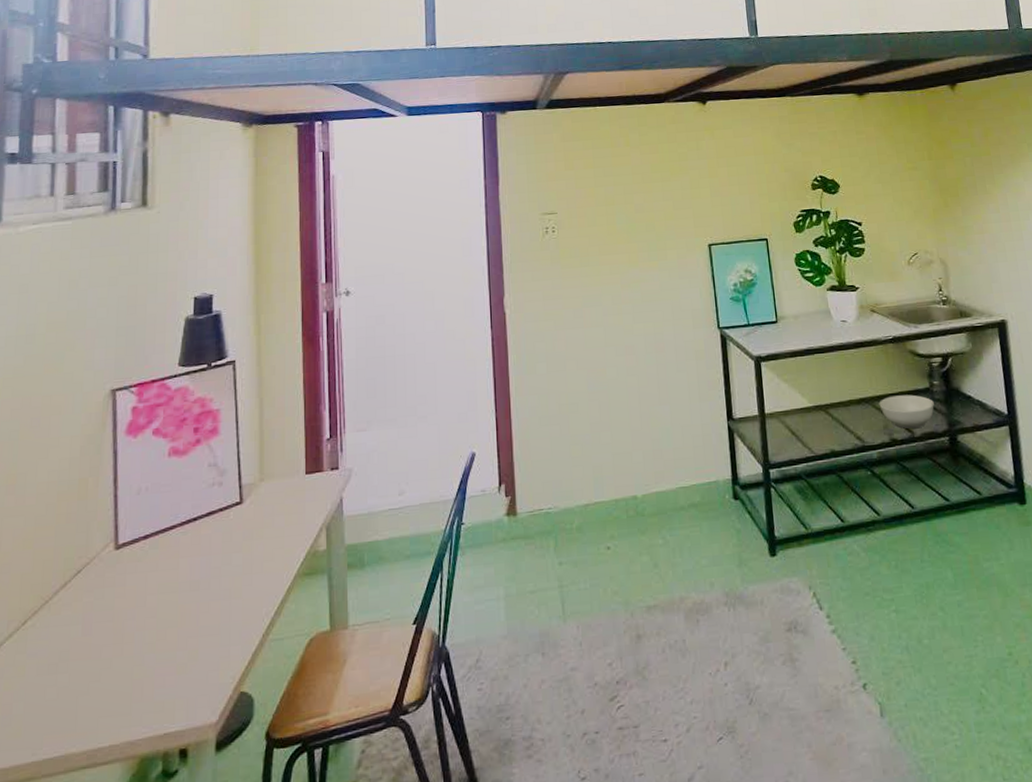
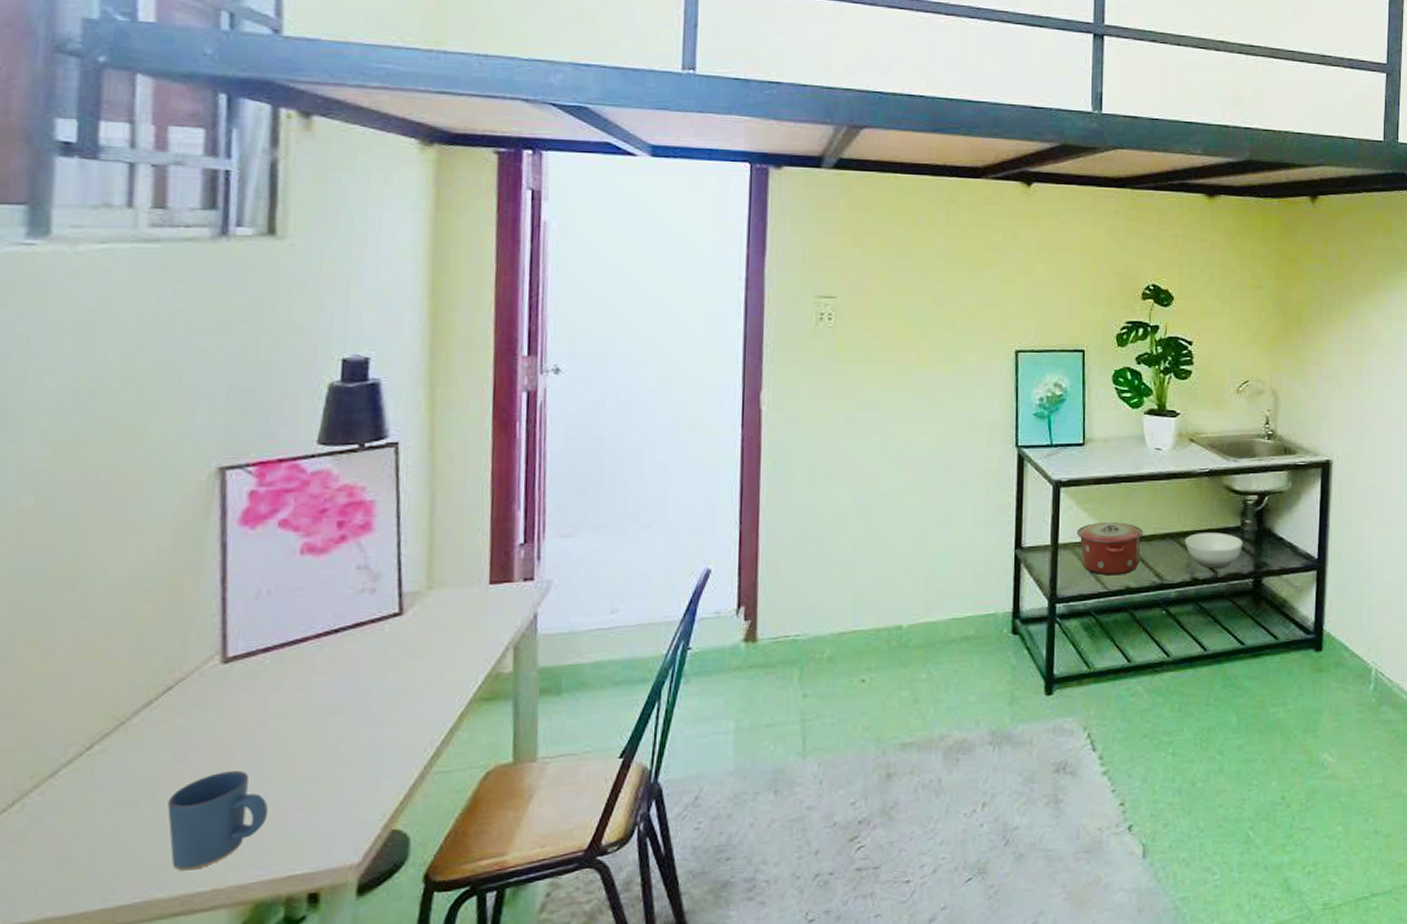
mug: none [78,641,149,729] -> present [168,771,269,871]
casserole: none [780,390,841,441] -> present [1076,522,1144,576]

